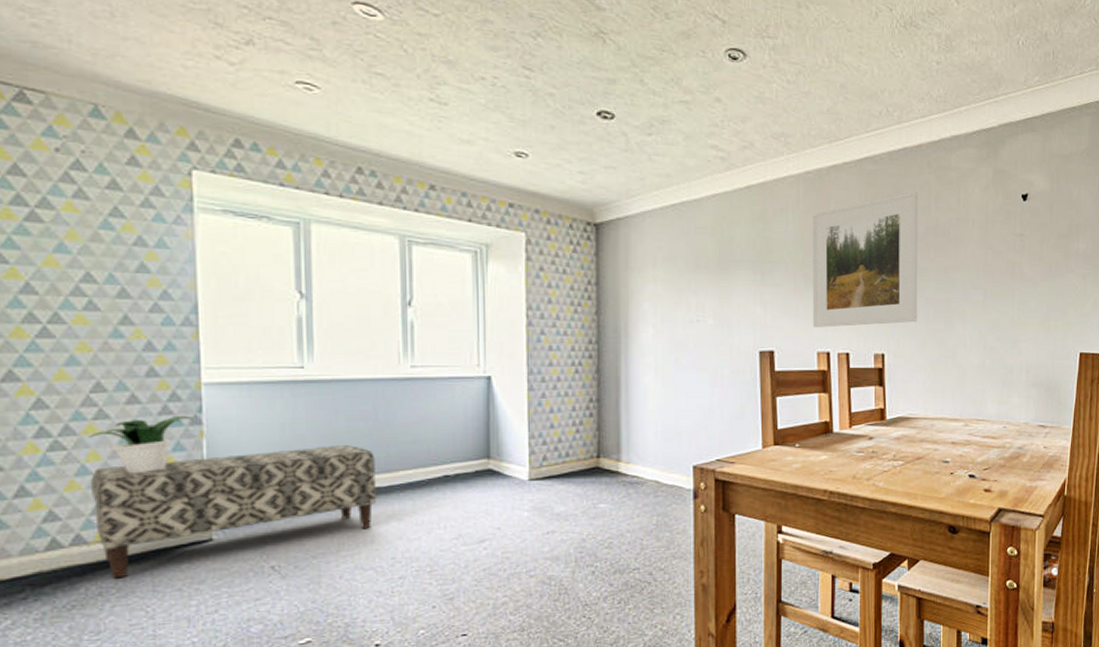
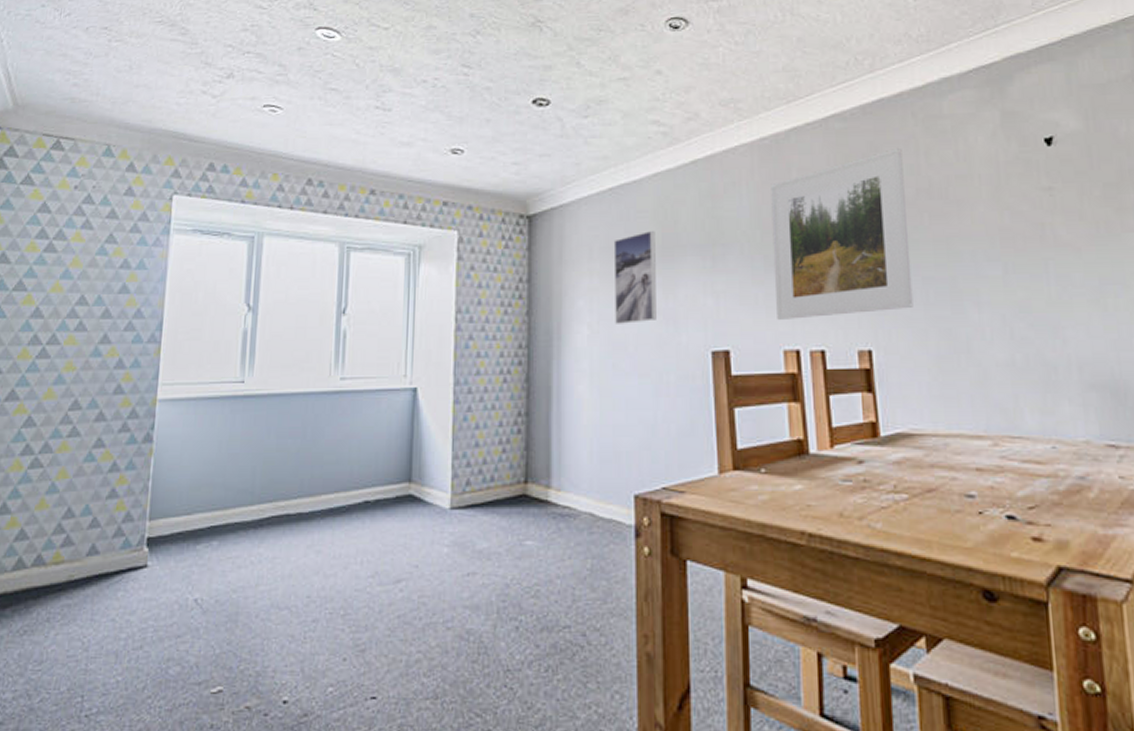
potted plant: present [89,415,194,474] -> none [62,433,146,493]
bench: present [91,445,376,579] -> none [54,465,300,604]
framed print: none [676,245,713,326] -> present [613,230,656,324]

